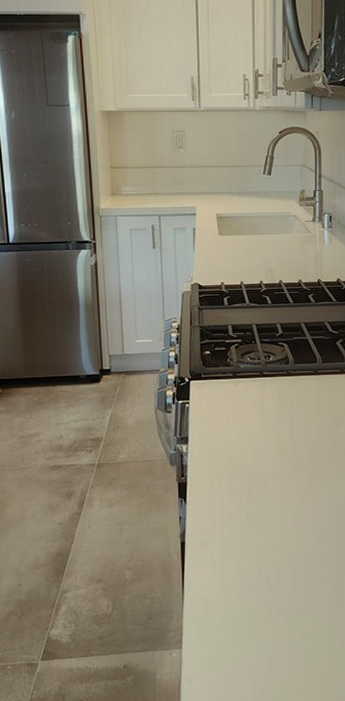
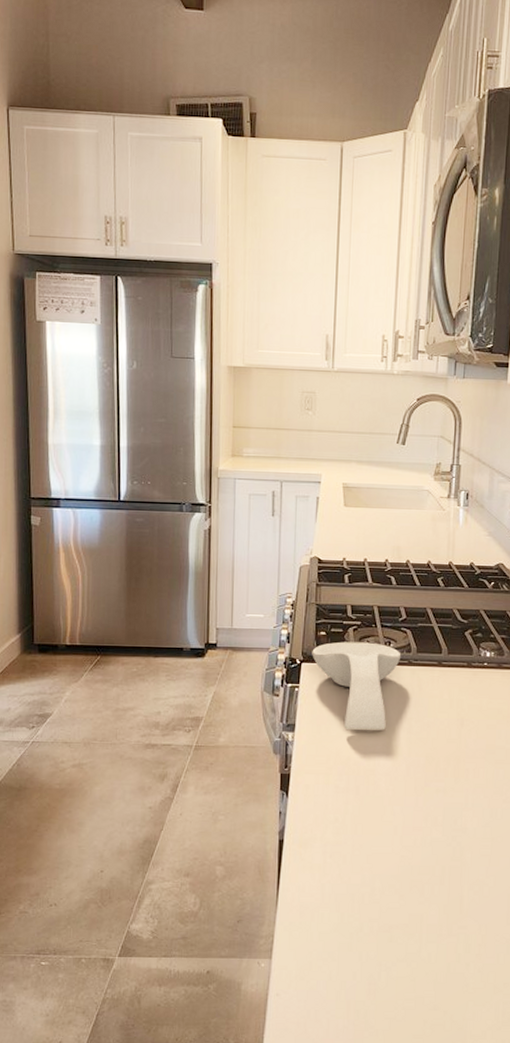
spoon rest: none [199,357,280,439] -> present [312,641,401,731]

